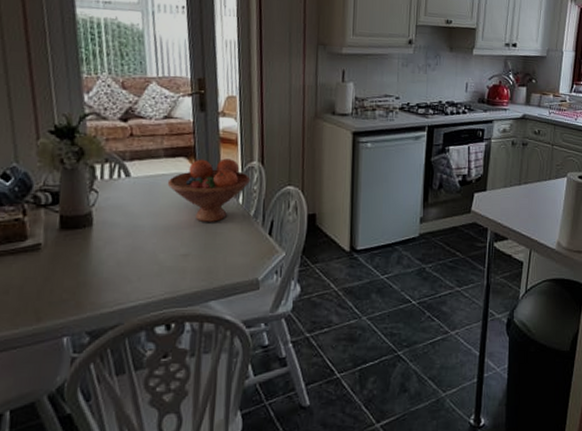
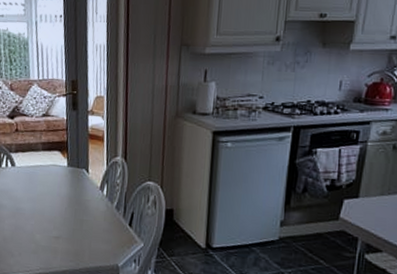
fruit bowl: present [167,158,251,222] -> none [44,153,115,210]

